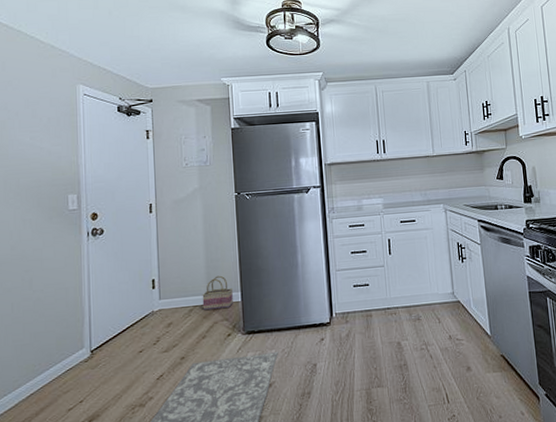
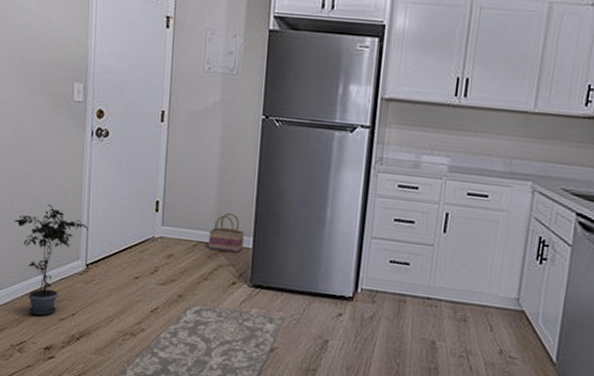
potted plant: none [16,304,90,412] -> present [14,204,88,316]

